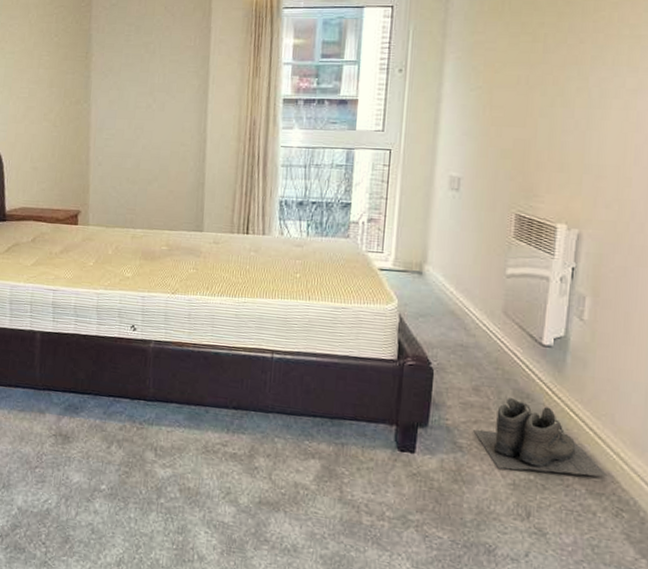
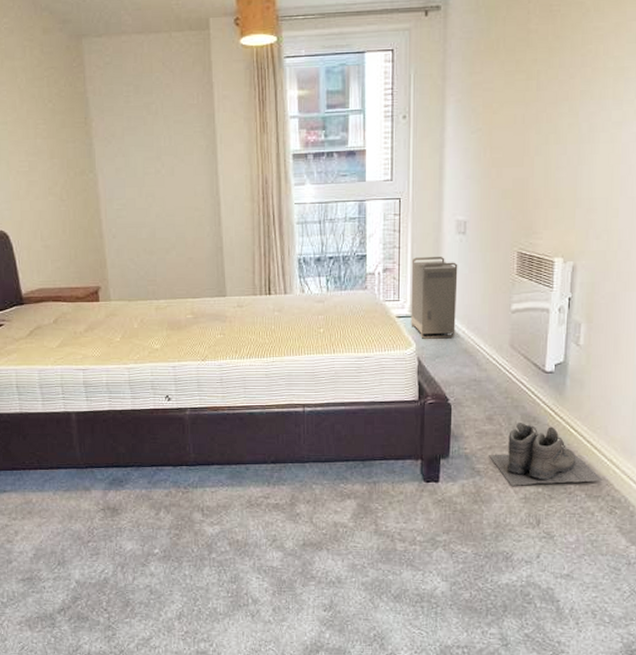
storage bin: none [394,210,449,298] -> present [411,257,458,339]

